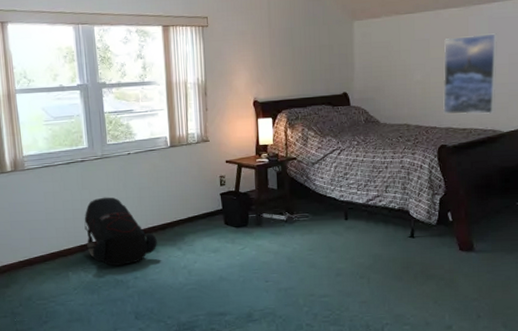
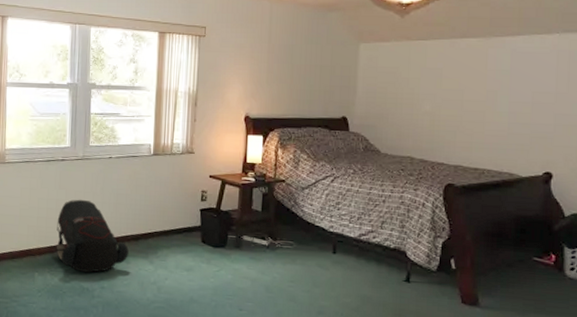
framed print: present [442,33,497,115] -> none [452,68,520,156]

